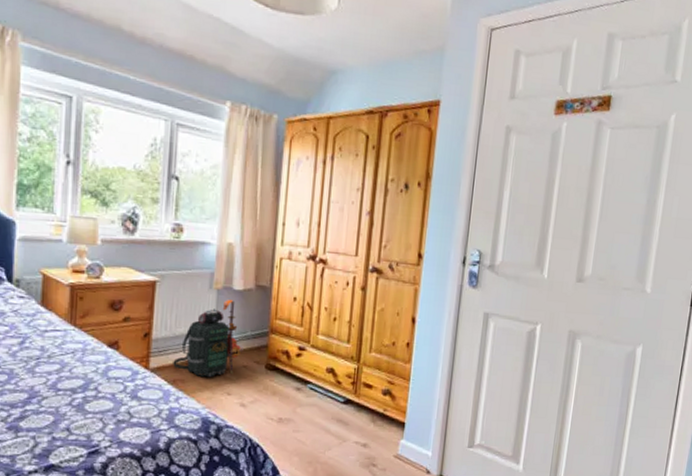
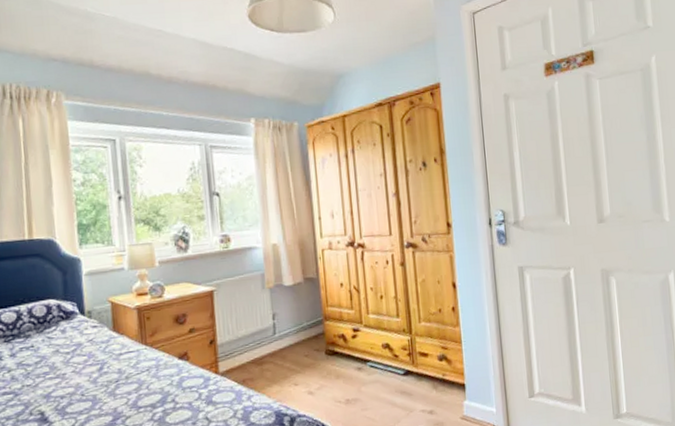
backpack: present [173,300,242,378] -> none [240,296,301,373]

